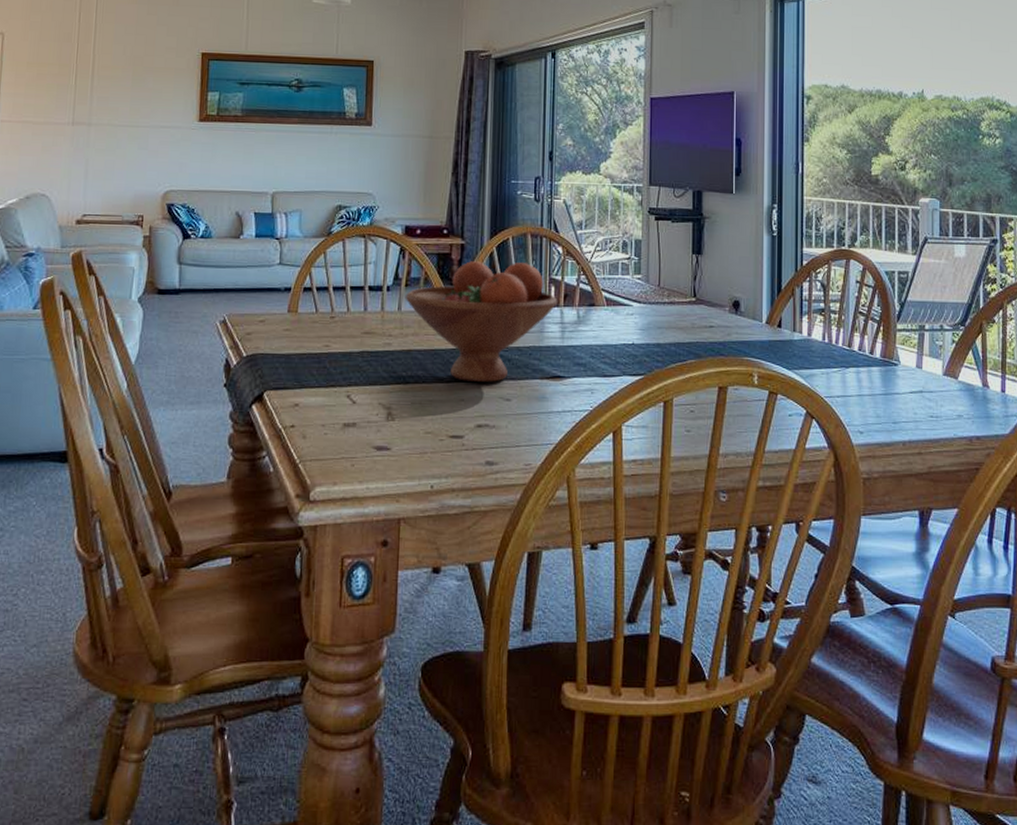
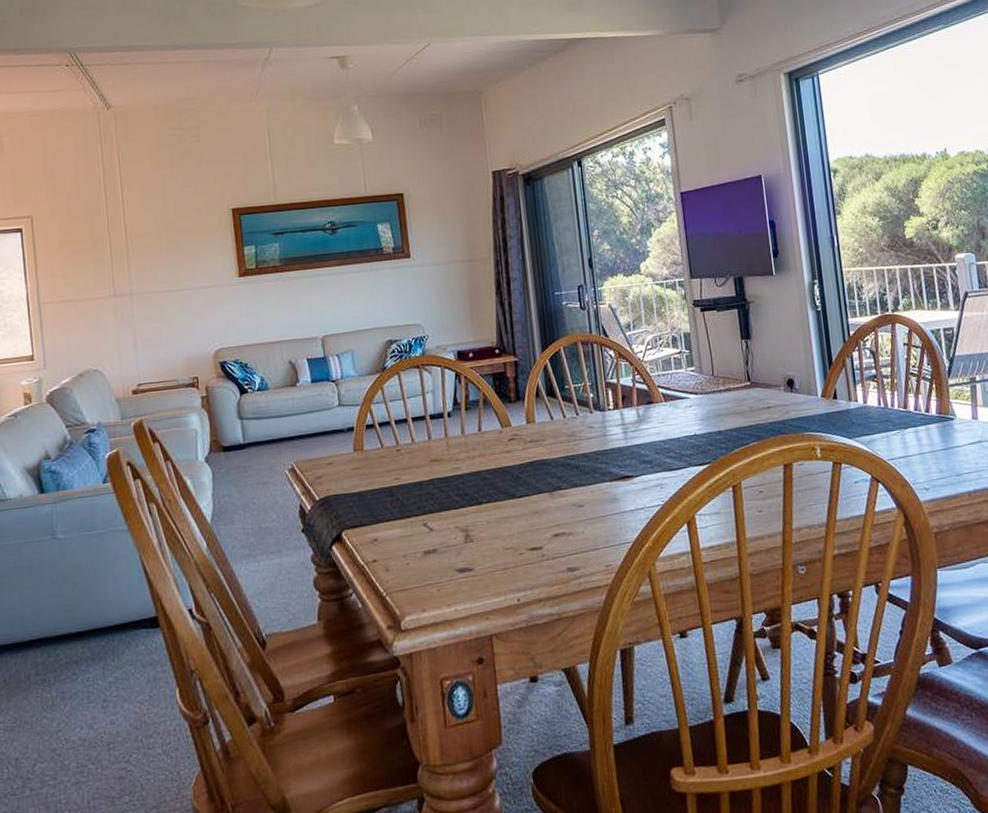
fruit bowl: present [405,261,558,382] -> none [466,371,617,494]

